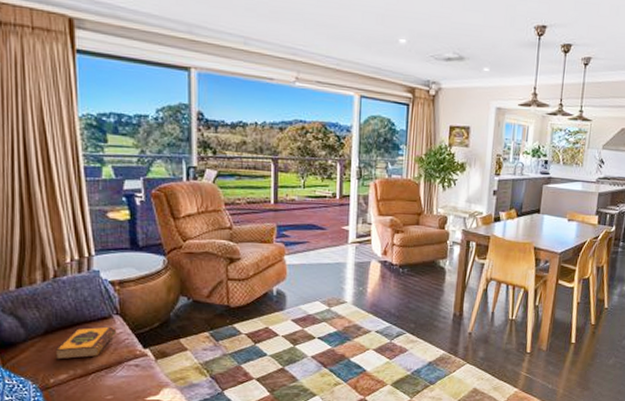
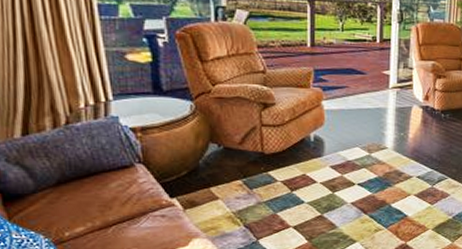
hardback book: present [55,326,117,360] -> none [69,176,140,212]

